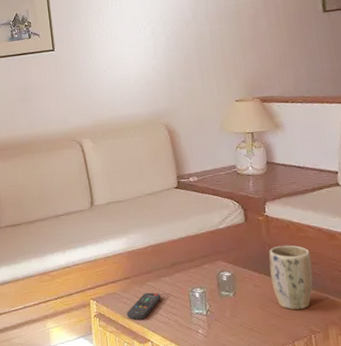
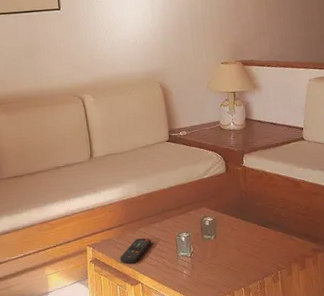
plant pot: present [269,245,313,310] -> none [245,192,281,250]

